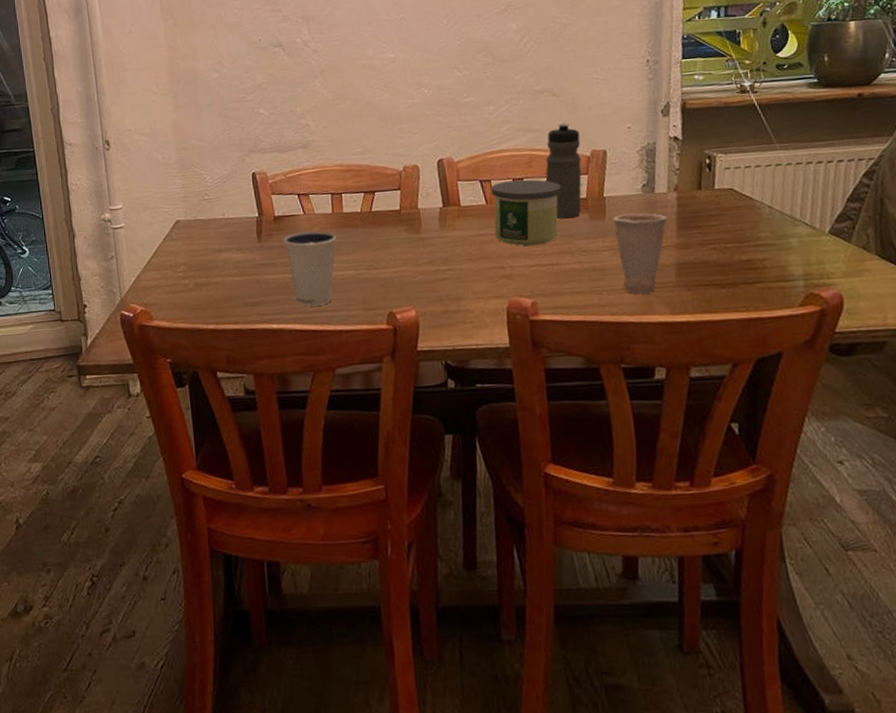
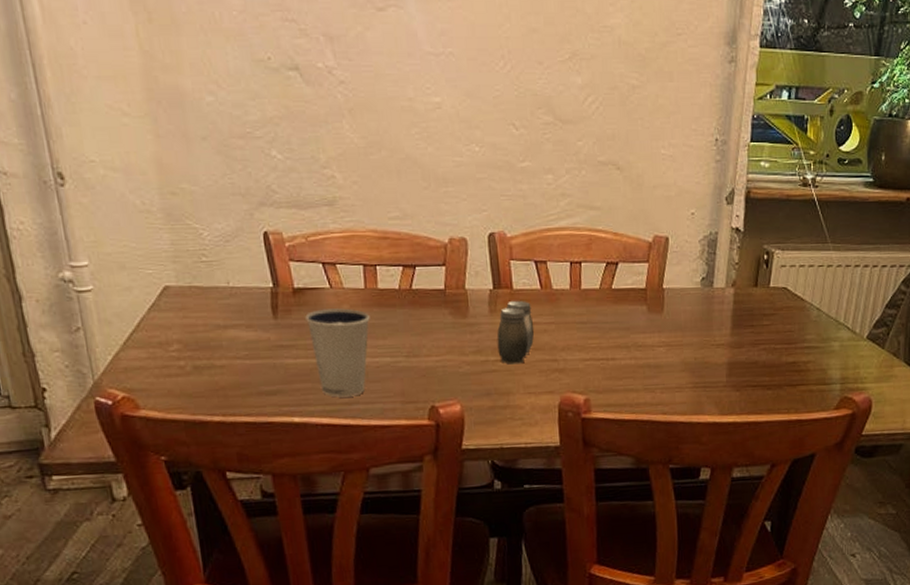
salt and pepper shaker: none [447,215,482,273] -> present [496,300,535,365]
candle: present [491,179,561,246] -> none [546,263,620,338]
water bottle: present [545,123,582,219] -> none [605,202,643,310]
cup: present [612,213,668,294] -> none [670,308,724,393]

